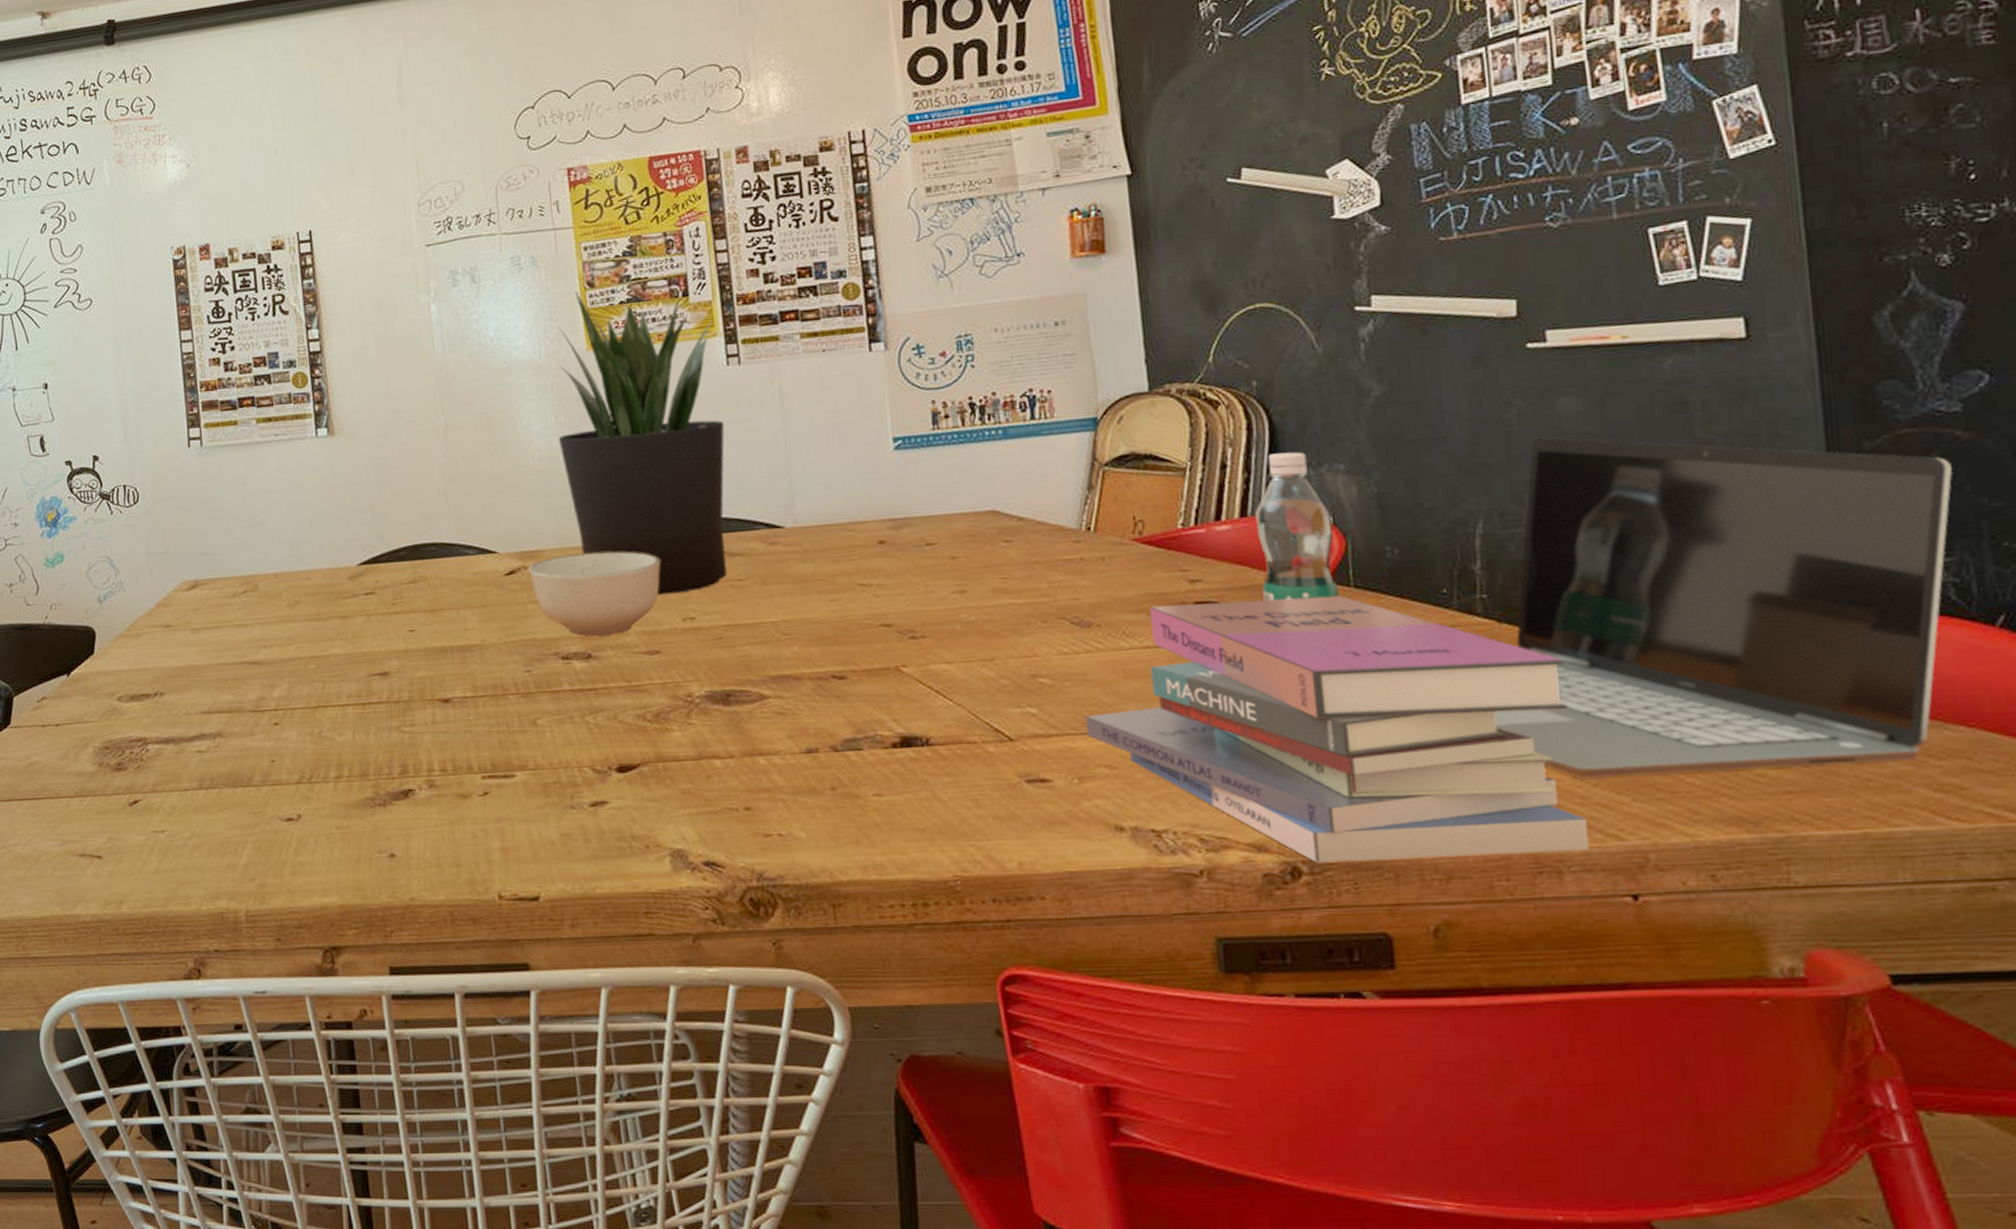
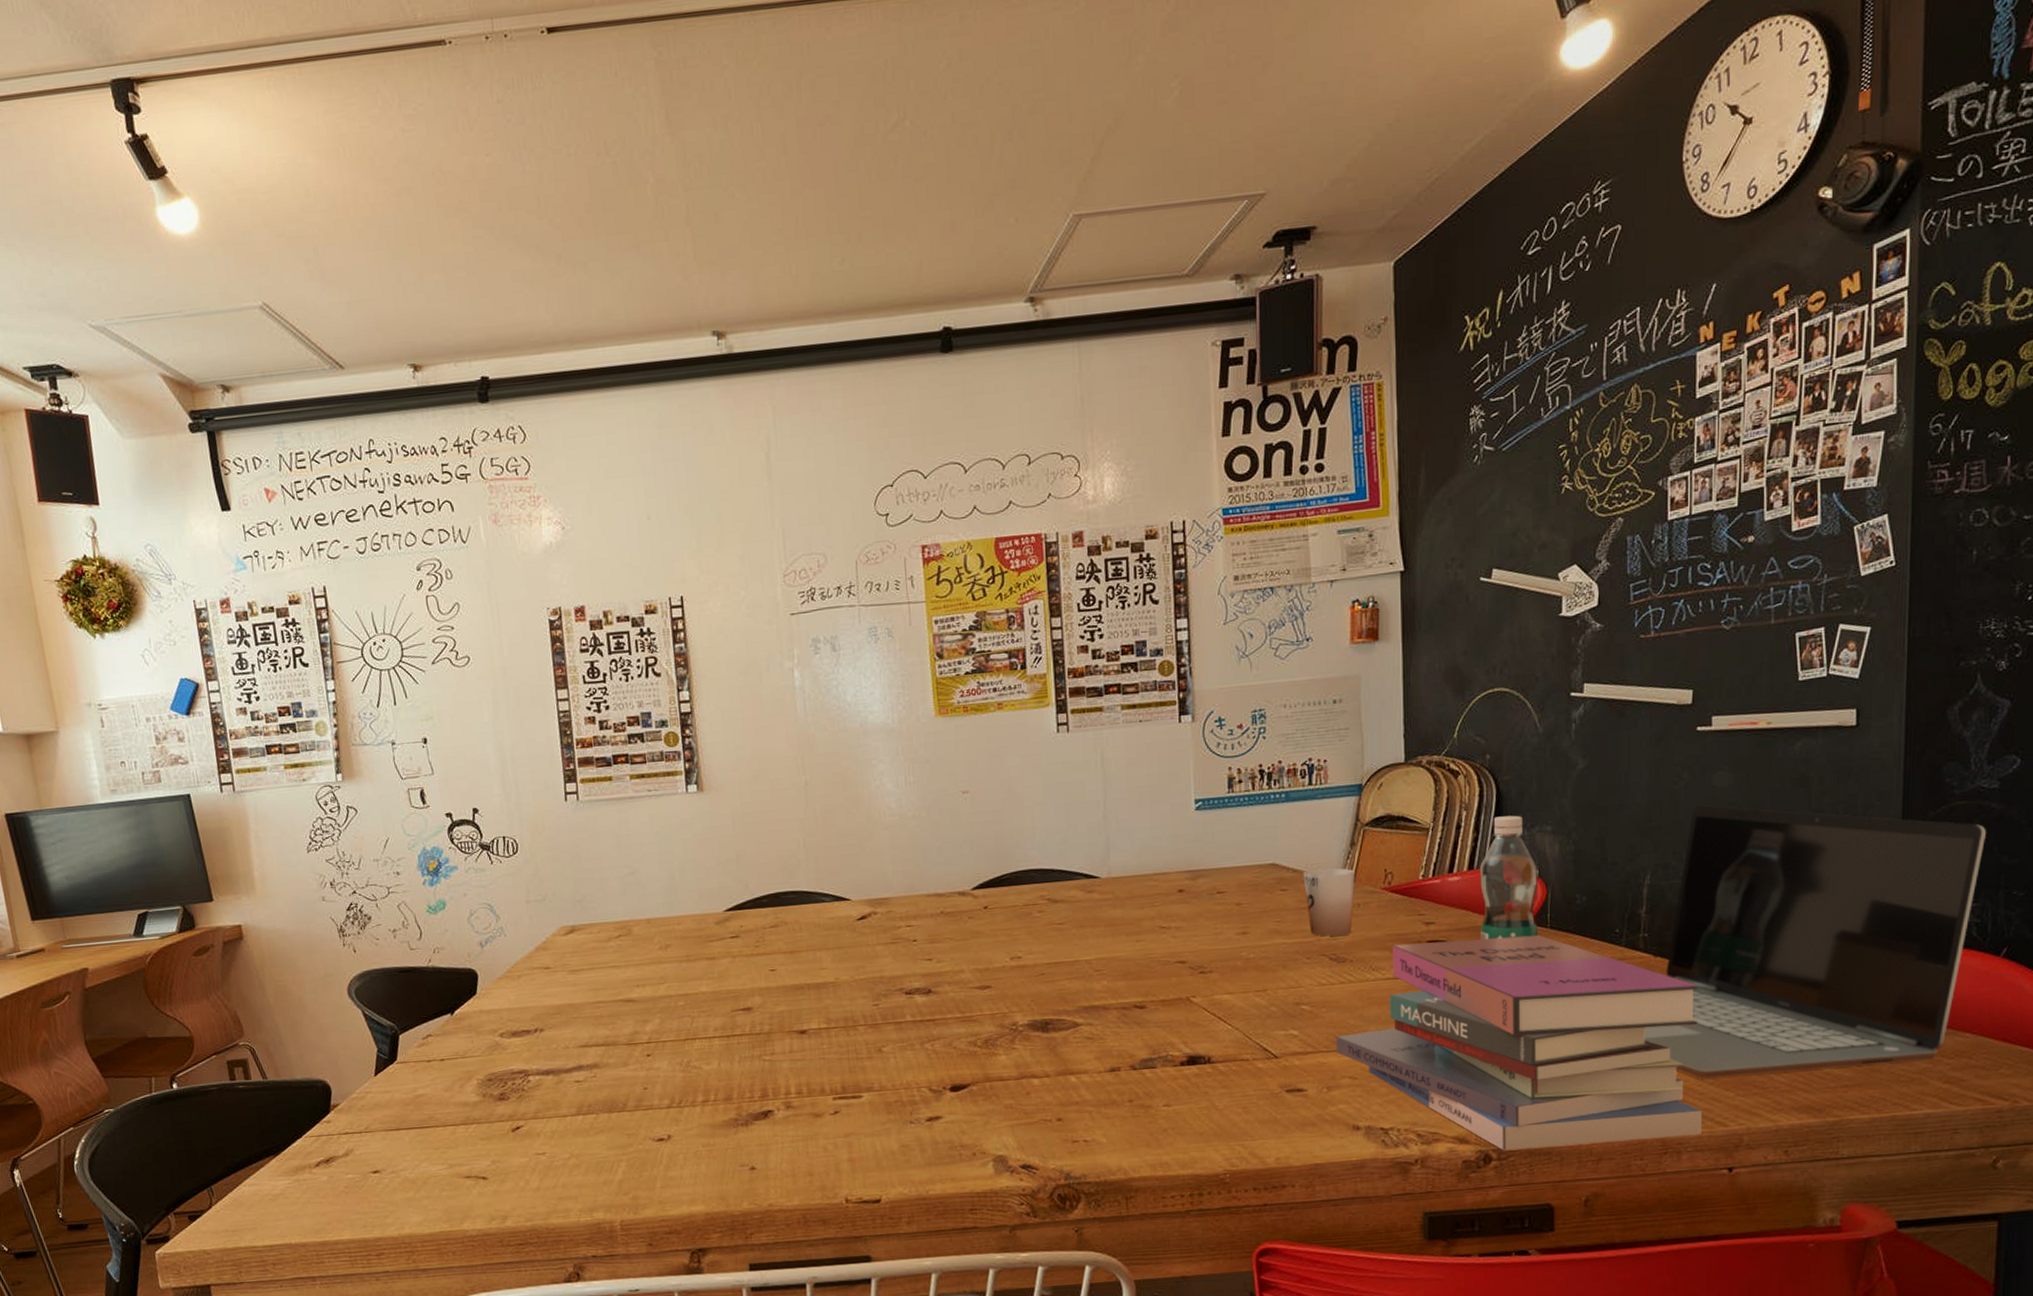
bowl: present [528,551,661,636] -> none [878,898,994,974]
planter: present [558,292,727,594] -> none [907,662,1053,936]
cup: none [1030,515,1097,596] -> present [1303,868,1356,937]

